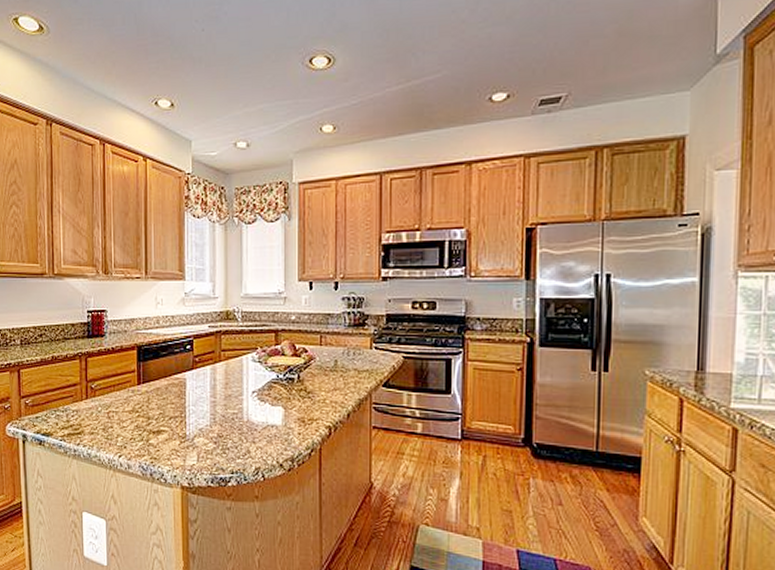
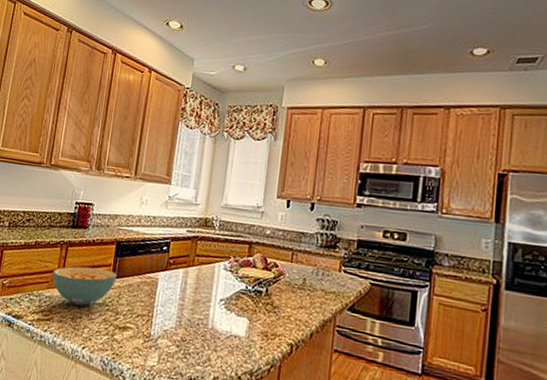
cereal bowl: none [76,375,144,415] -> present [52,266,118,306]

